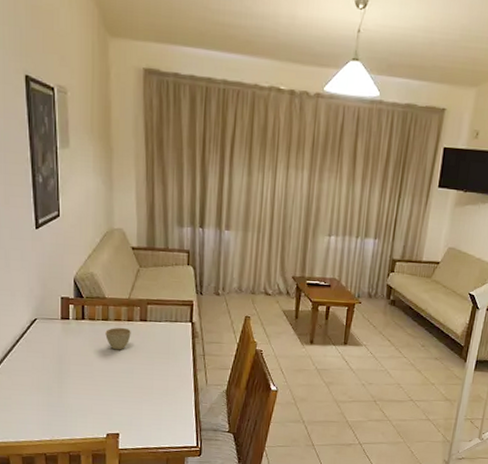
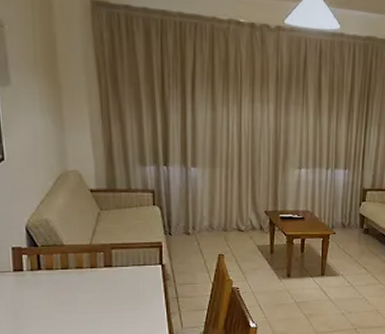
cup: present [105,327,131,350] -> none [66,275,95,300]

